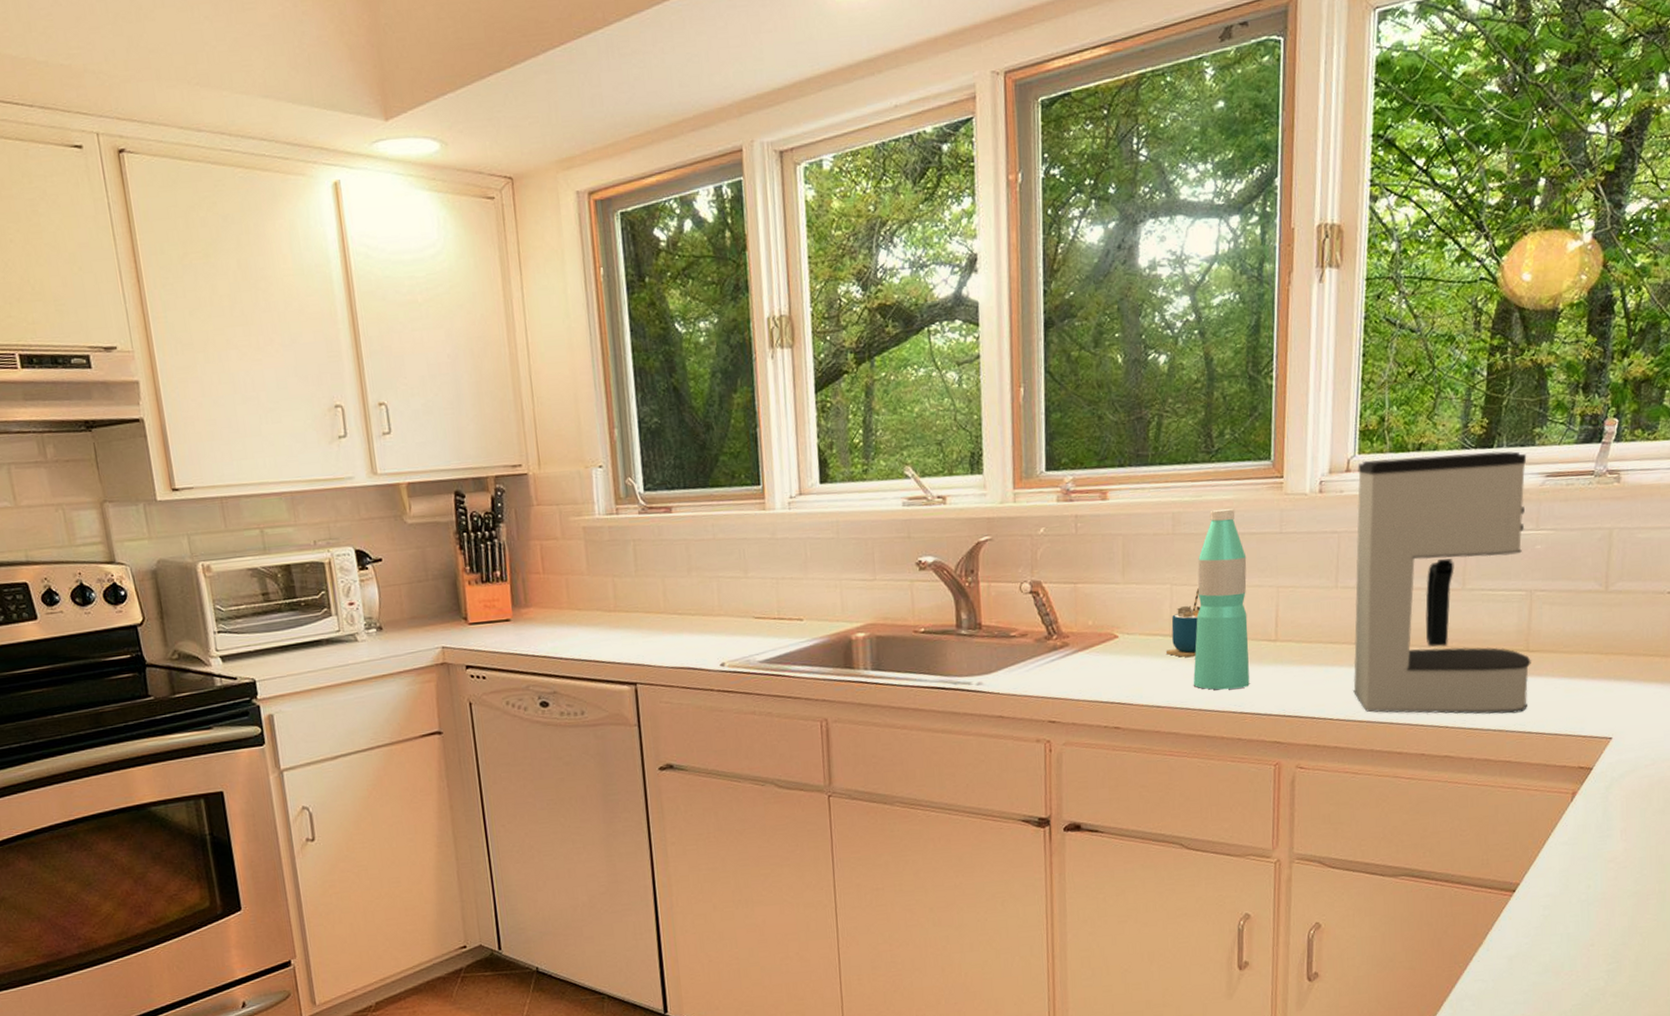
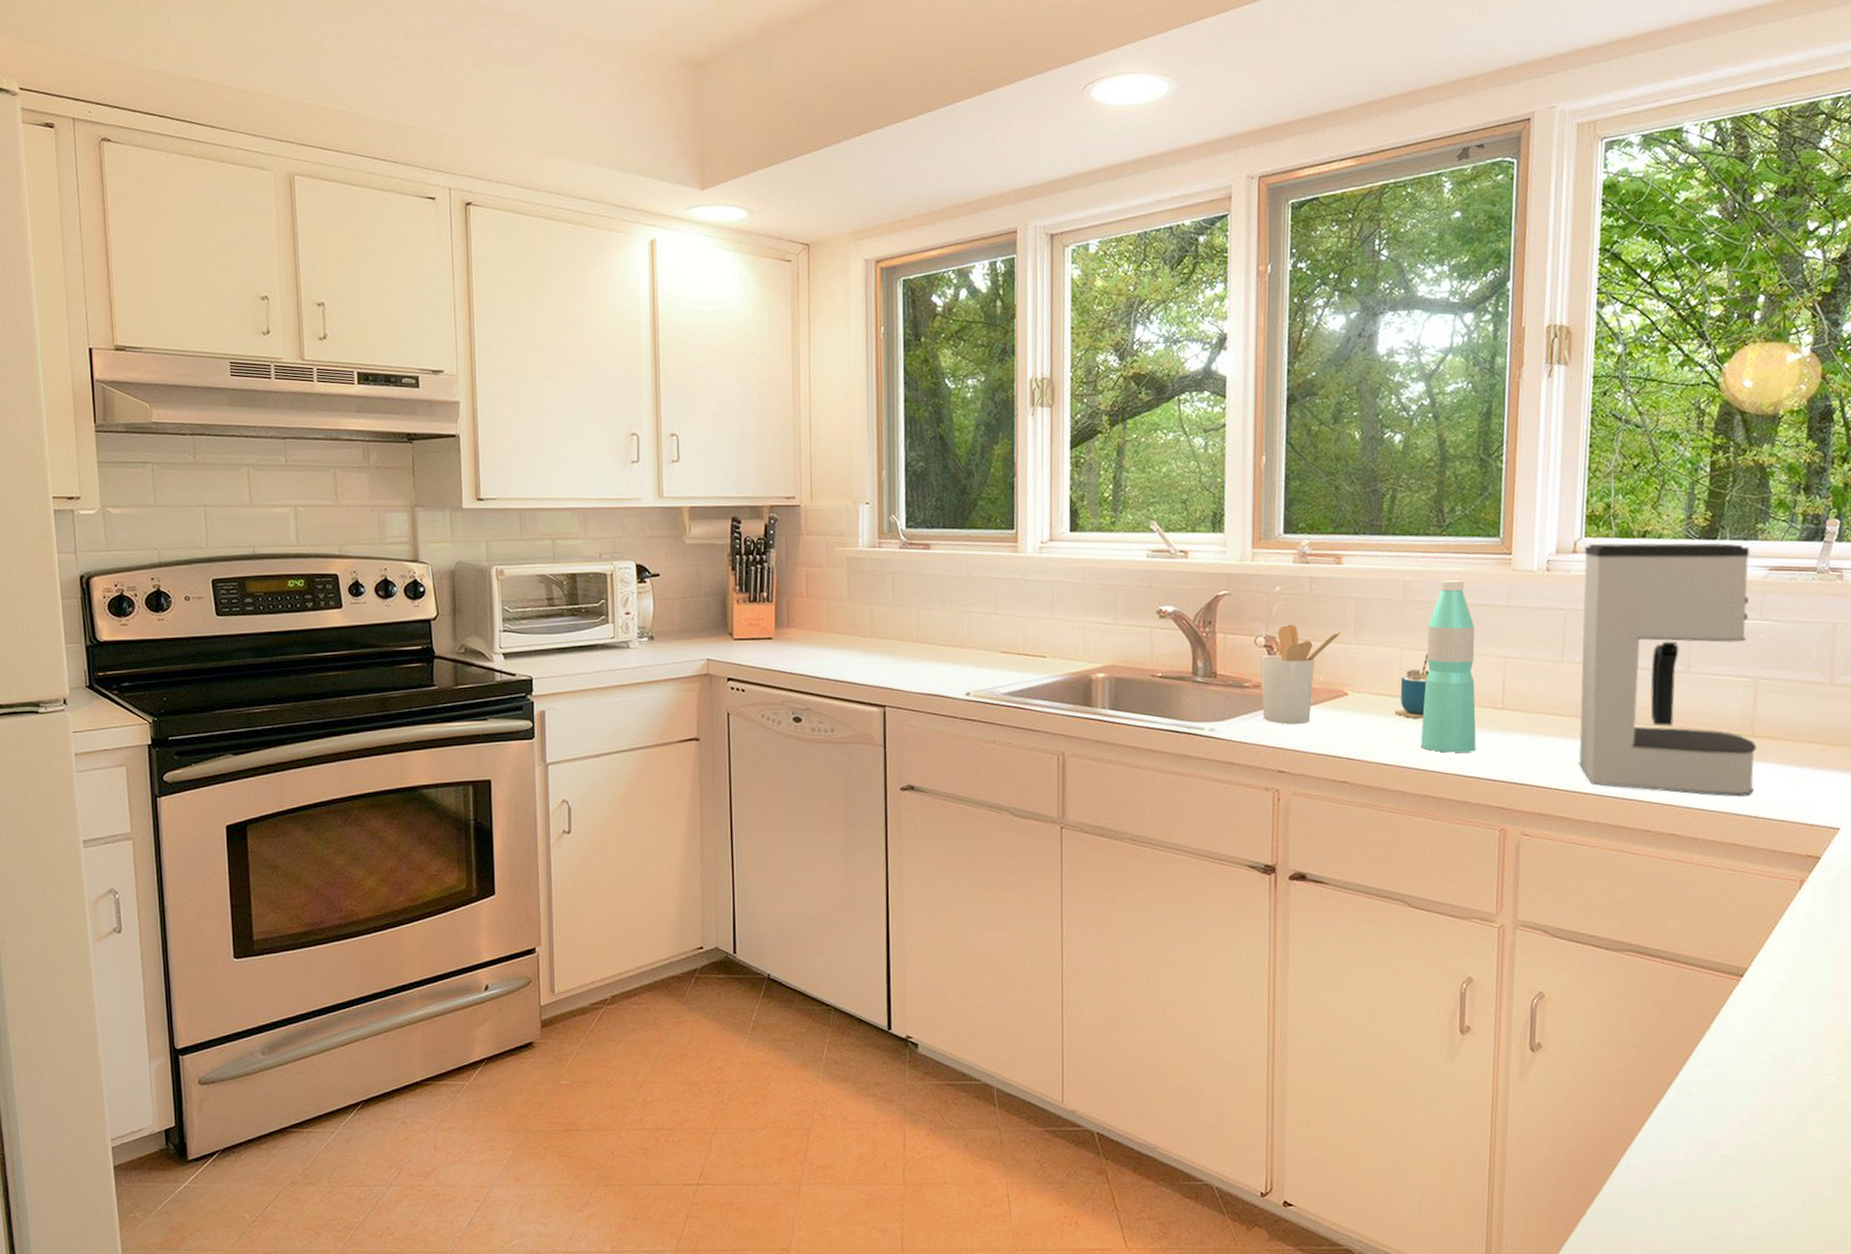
utensil holder: none [1026,567,1109,673] -> present [1260,624,1341,725]

